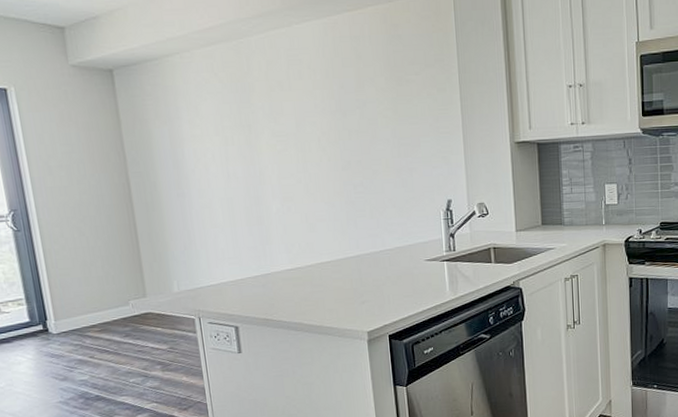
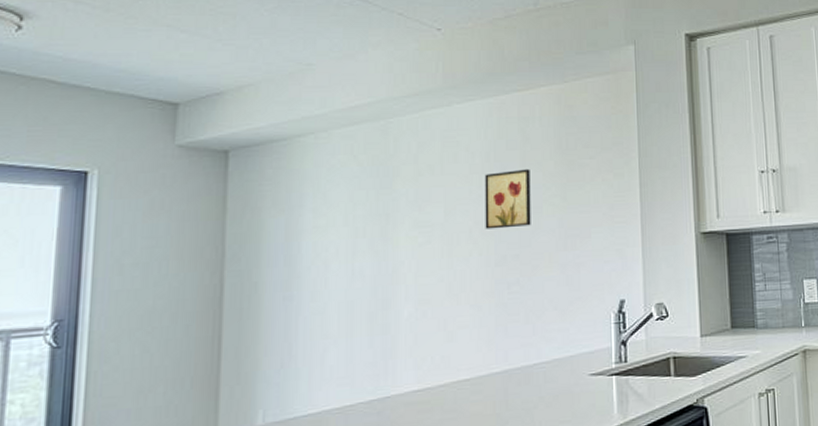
wall art: none [326,84,369,139] -> present [484,168,531,229]

